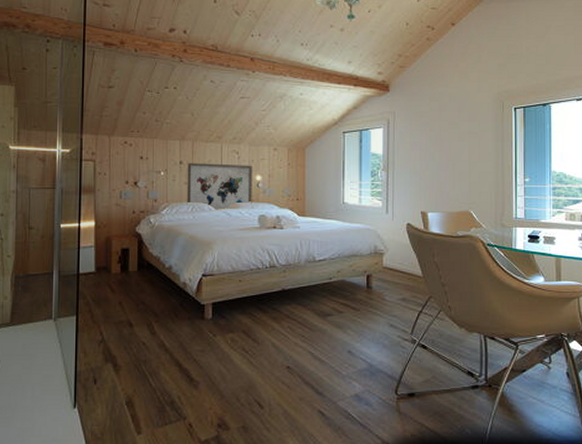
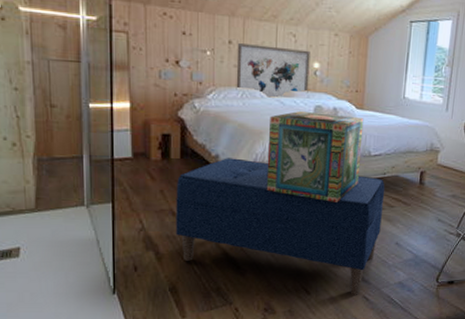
bench: none [132,268,332,411] -> present [176,158,385,296]
decorative box: none [216,220,306,309] -> present [266,110,364,202]

